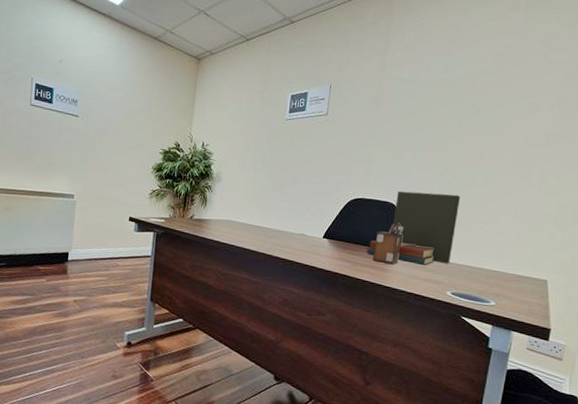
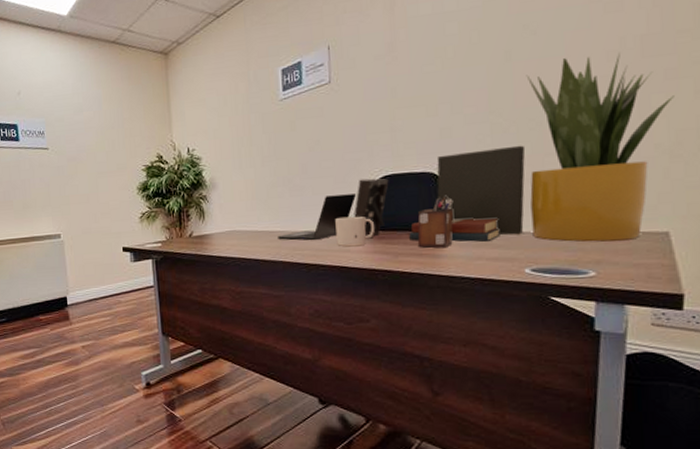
laptop: none [264,205,332,241] -> present [278,194,356,241]
mug: none [311,225,343,252] -> present [335,216,376,247]
picture frame: none [328,197,359,246] -> present [354,178,389,237]
planter: none [456,136,563,282] -> present [526,52,674,242]

